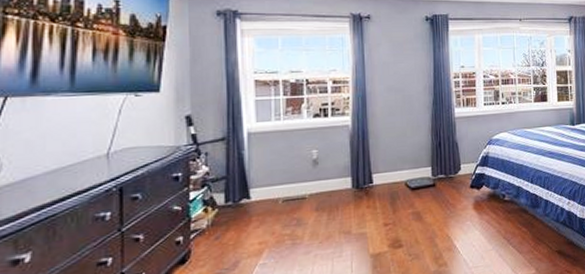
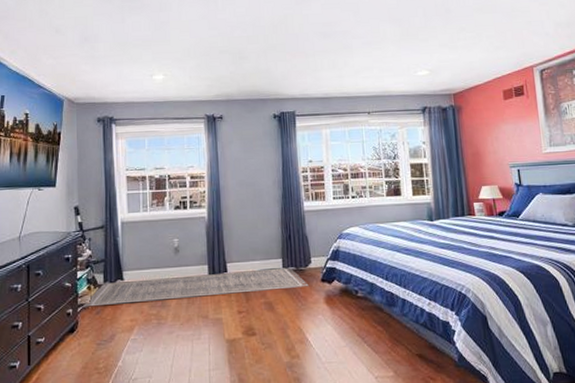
rug: none [198,175,458,233] -> present [83,267,309,307]

